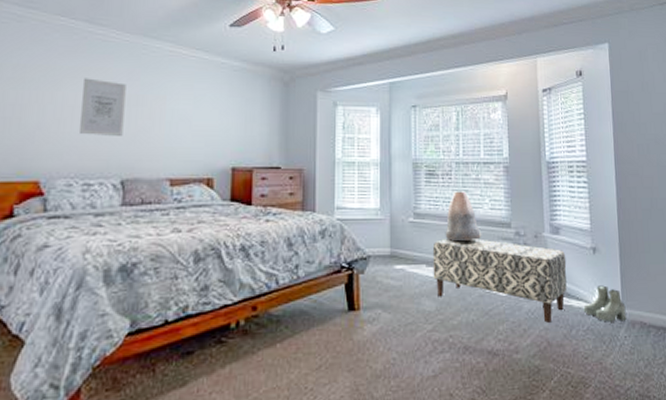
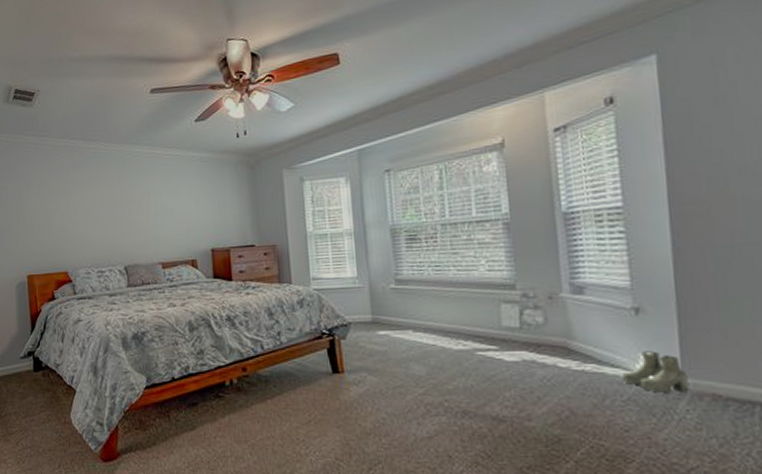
wall art: present [78,78,126,136] -> none [87,186,121,233]
bench: present [432,238,567,323] -> none [419,302,596,391]
decorative urn: present [445,191,482,241] -> none [432,253,479,306]

